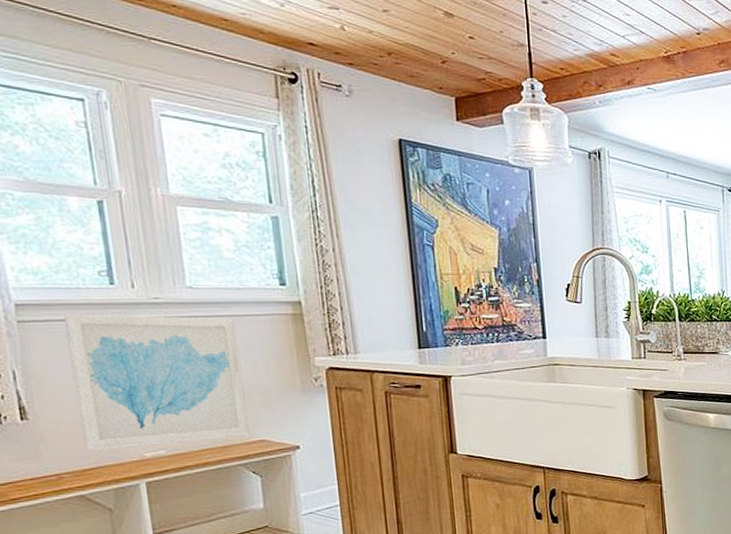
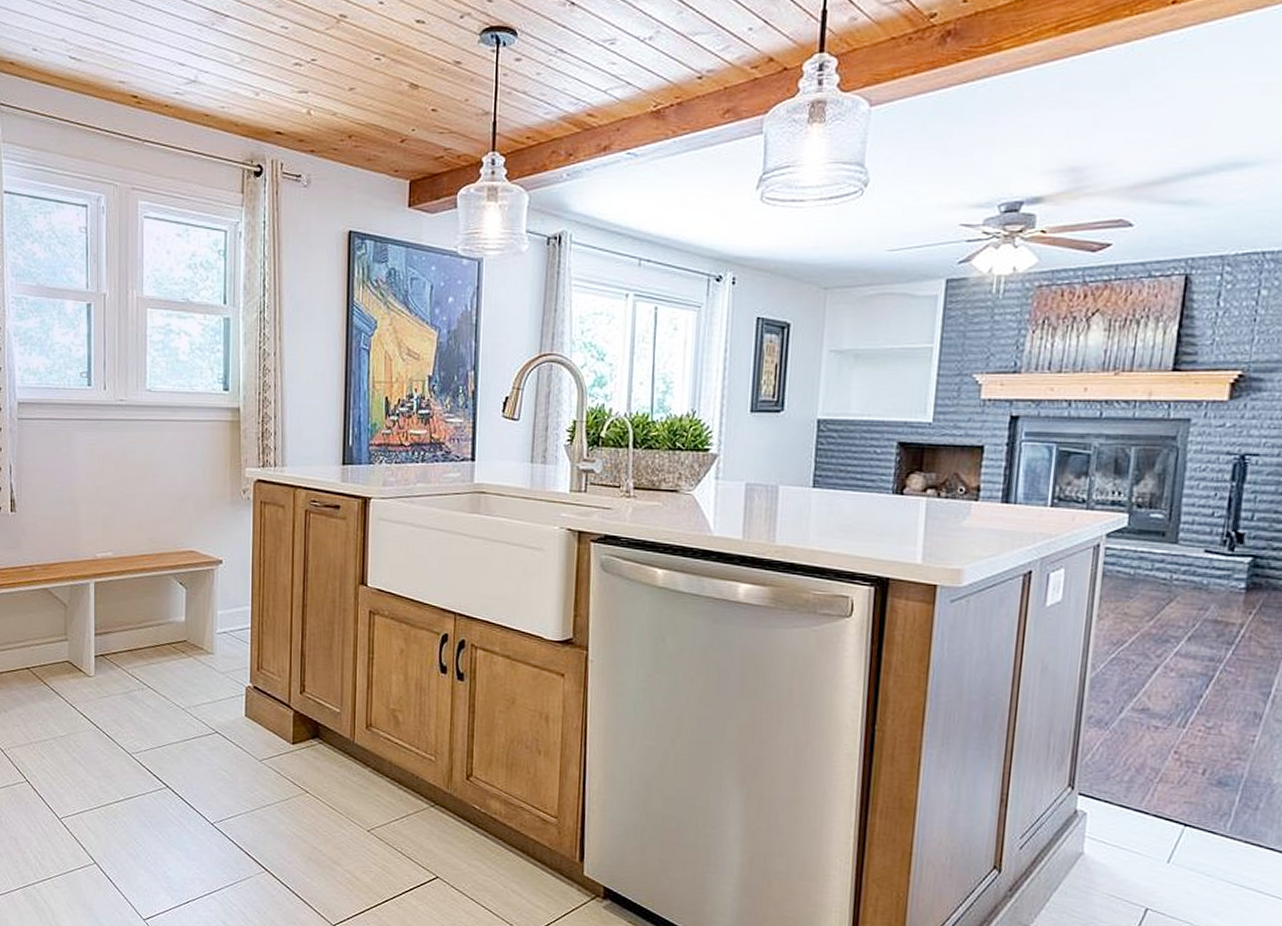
wall art: present [64,313,251,452] -> none [51,412,183,548]

